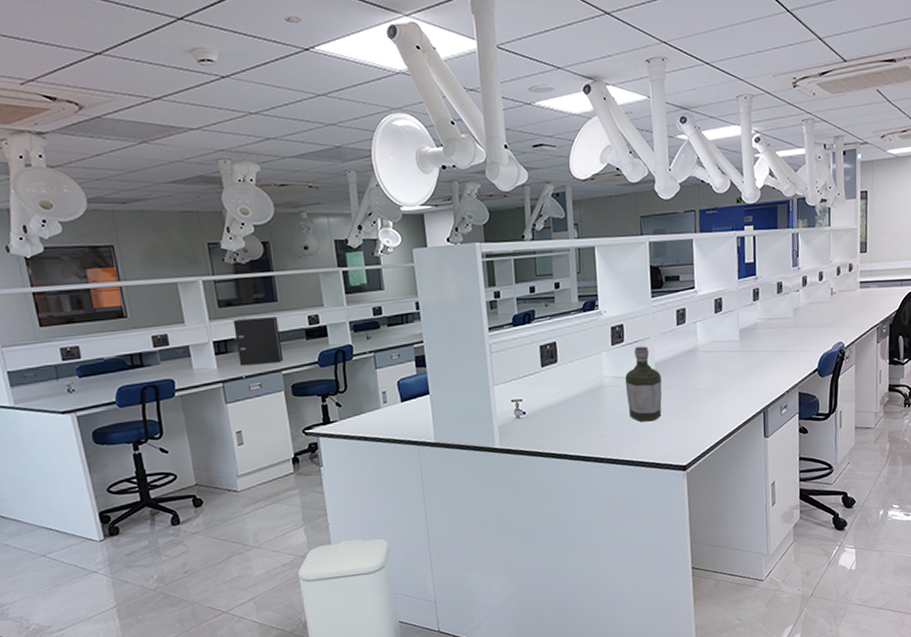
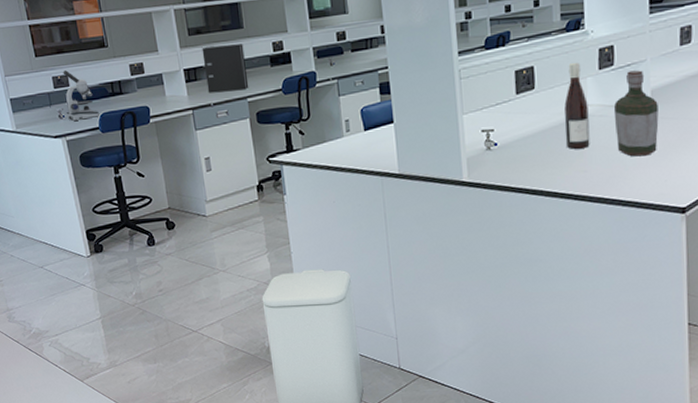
microscope: none [73,341,116,396] -> present [63,70,99,122]
bottle: none [583,338,606,416] -> present [563,62,590,149]

